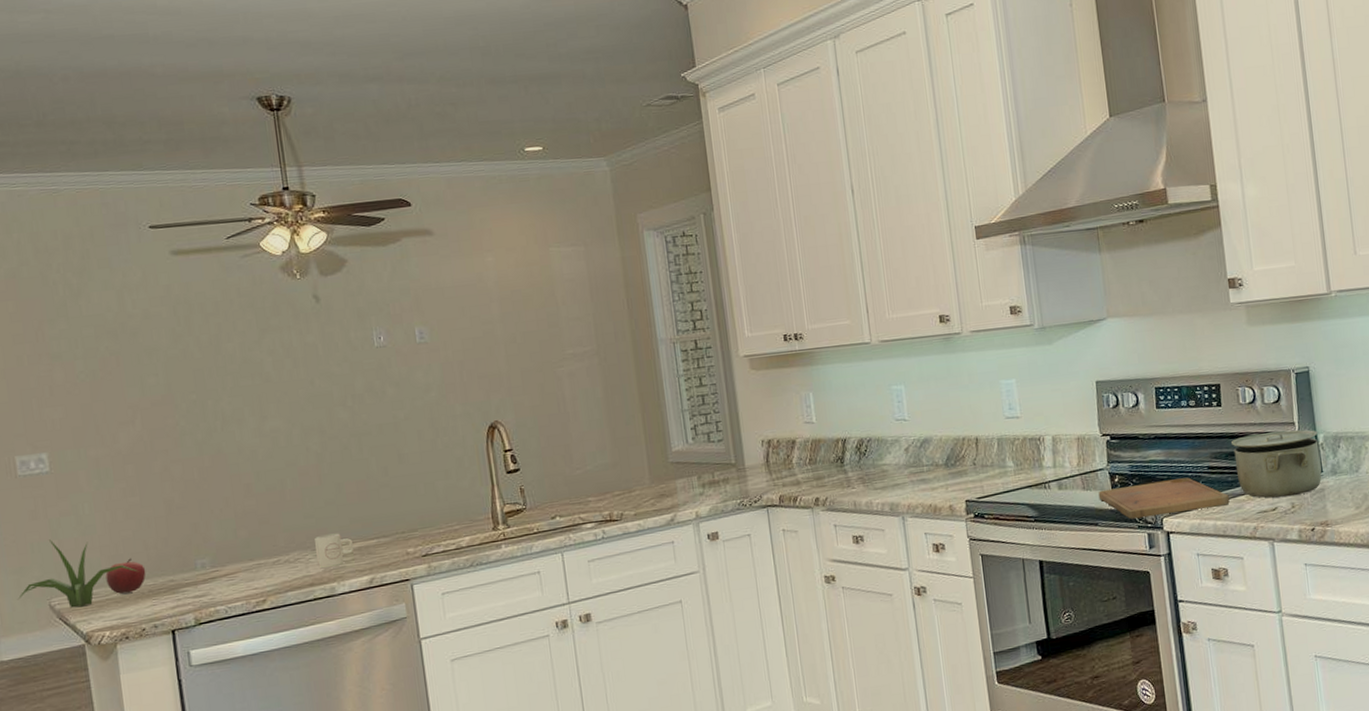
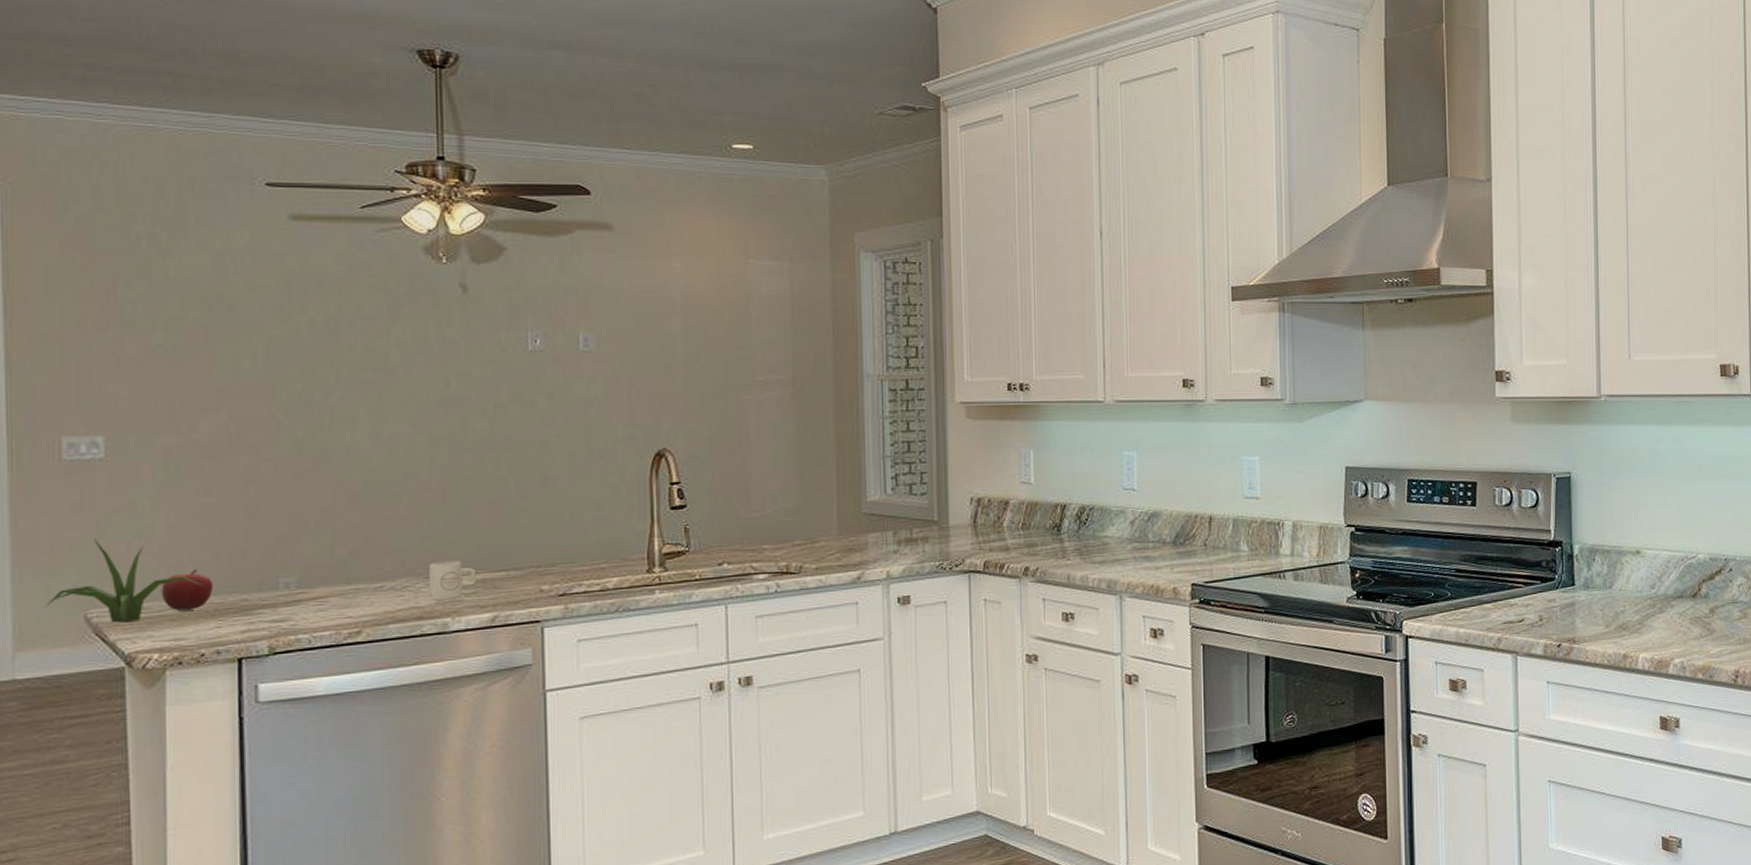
cutting board: present [1098,477,1230,519] -> none [1336,579,1475,619]
saucepan: present [1231,429,1322,498] -> none [1483,538,1574,609]

